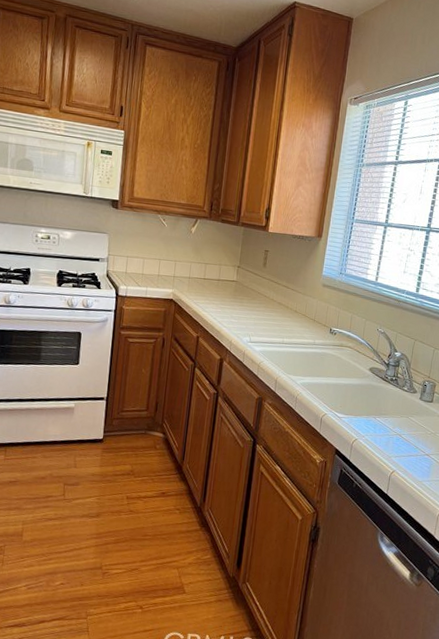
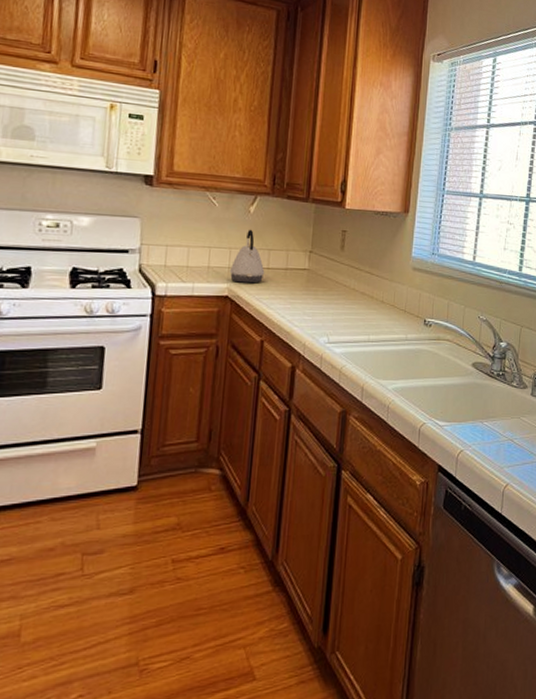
kettle: none [174,246,202,291] -> present [229,229,265,284]

